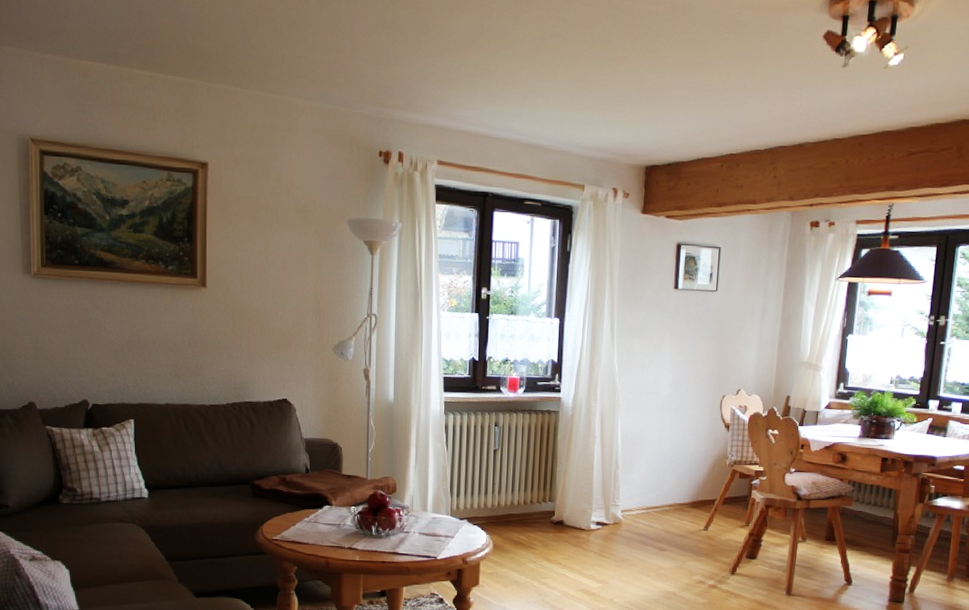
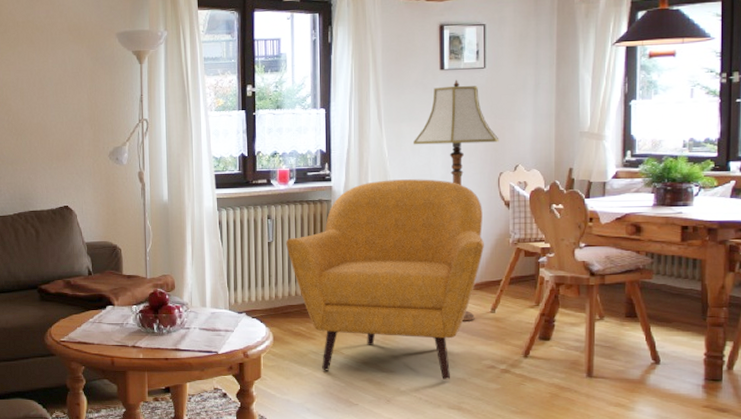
armchair: none [512,395,704,593] -> present [286,179,485,380]
floor lamp: none [642,300,725,538] -> present [412,79,499,321]

